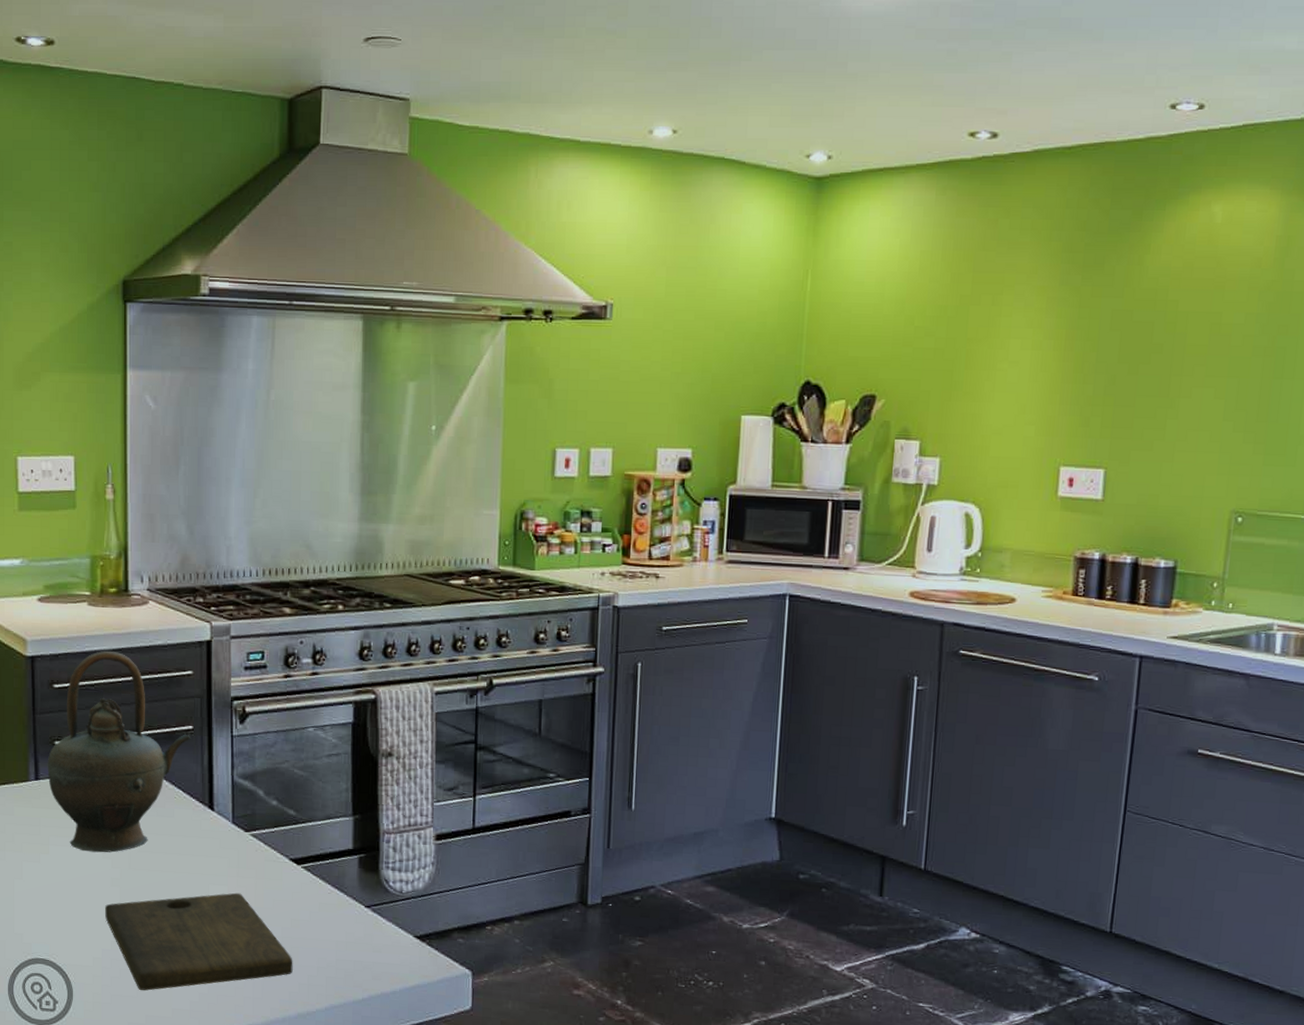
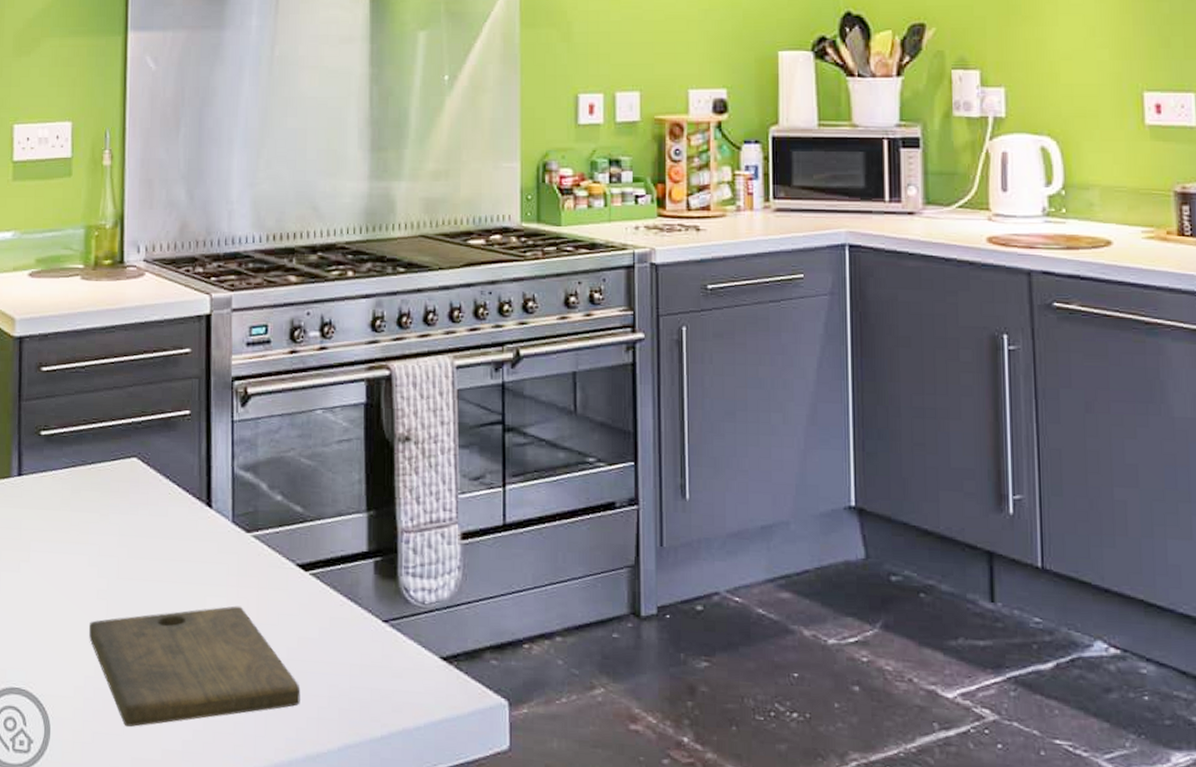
teapot: present [47,650,191,853] -> none [31,328,188,560]

